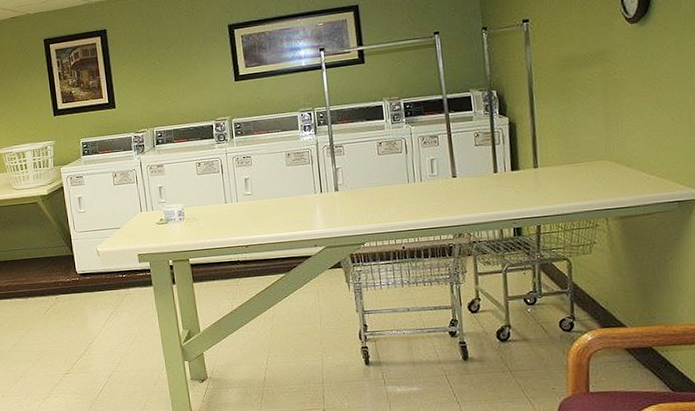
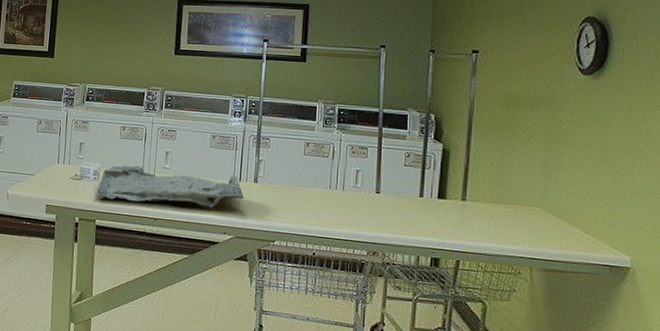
towel: none [184,188,328,236] -> present [95,165,244,208]

